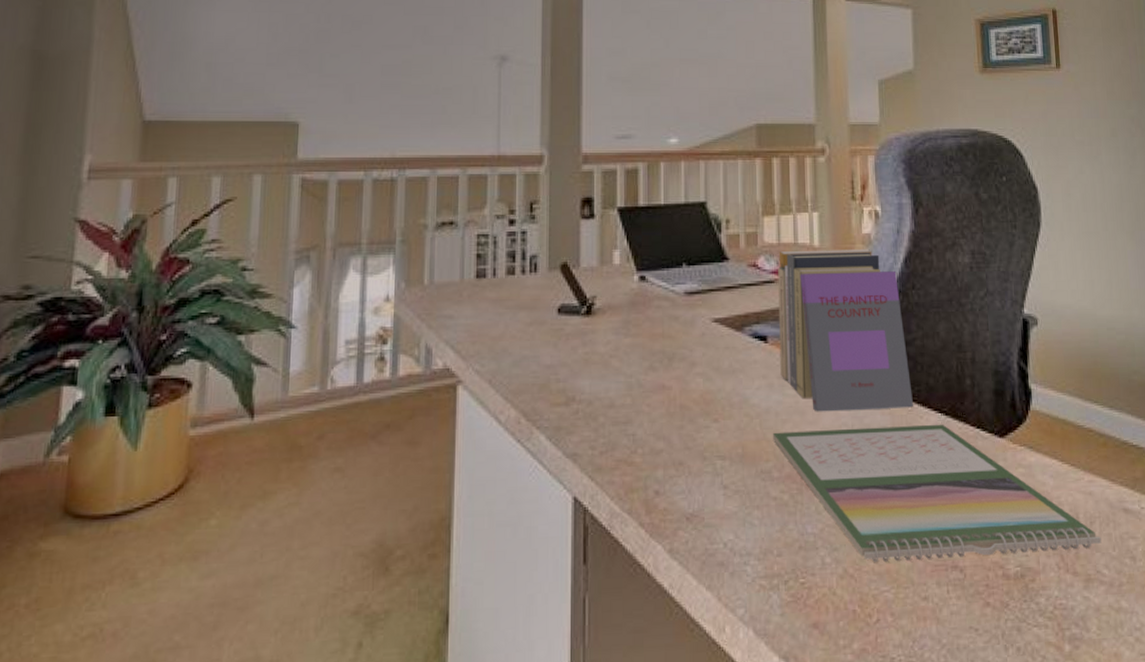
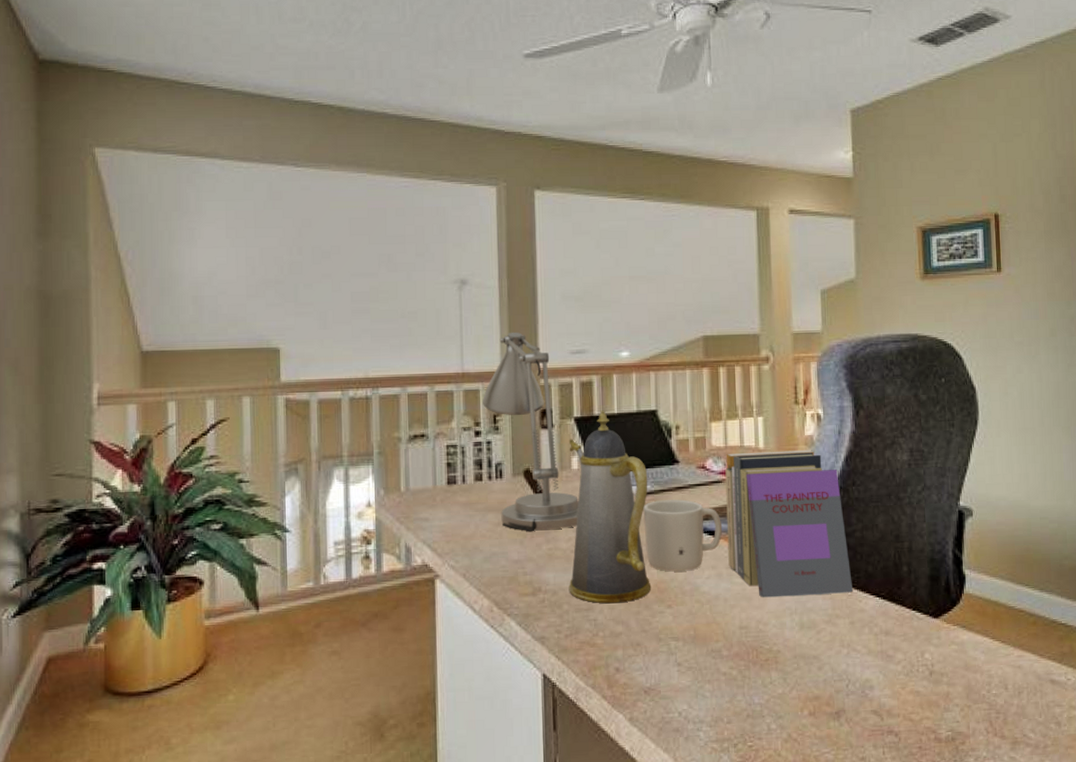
desk lamp: none [519,113,619,334] -> present [482,332,579,532]
coffee pot: none [605,200,697,416] -> present [568,410,652,604]
mug: none [689,300,775,381] -> present [643,499,723,572]
calendar: present [772,424,1102,563] -> none [721,607,1029,729]

